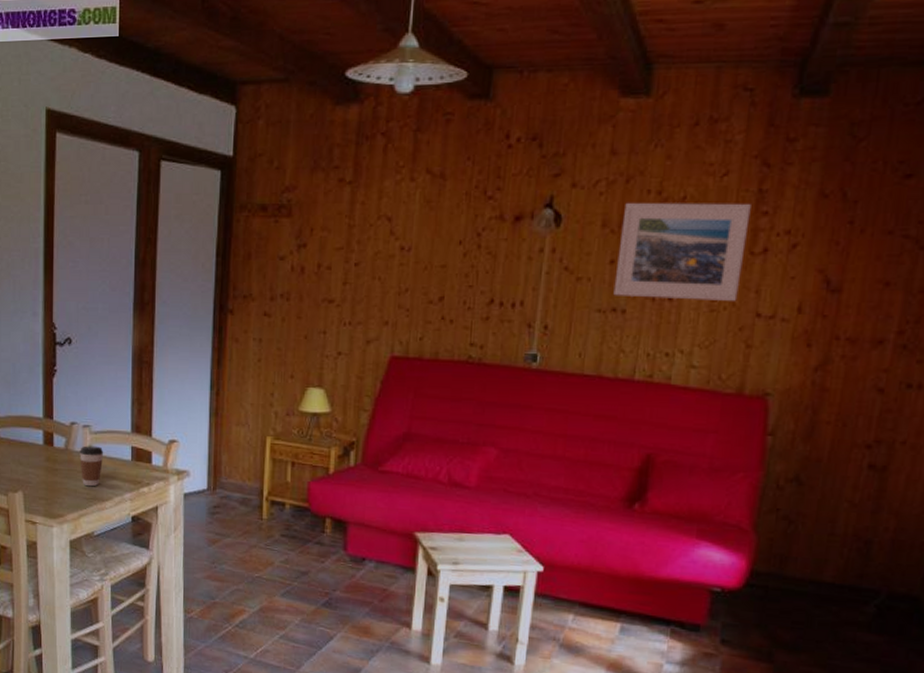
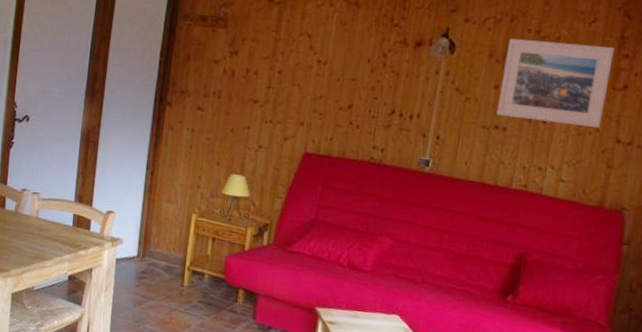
coffee cup: present [80,446,104,487] -> none [27,210,49,247]

